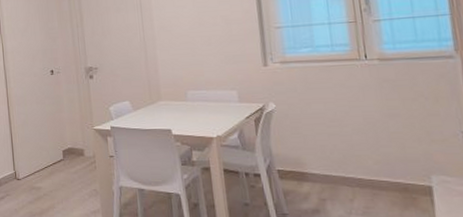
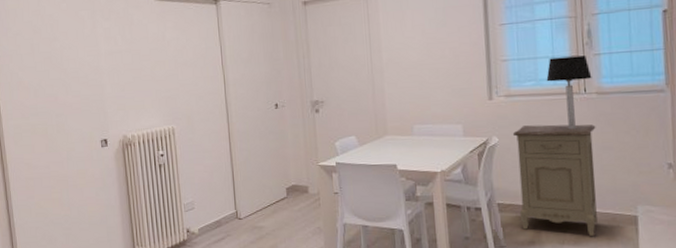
nightstand: none [290,90,387,206] -> present [512,124,597,236]
table lamp: none [323,22,373,96] -> present [546,55,592,130]

